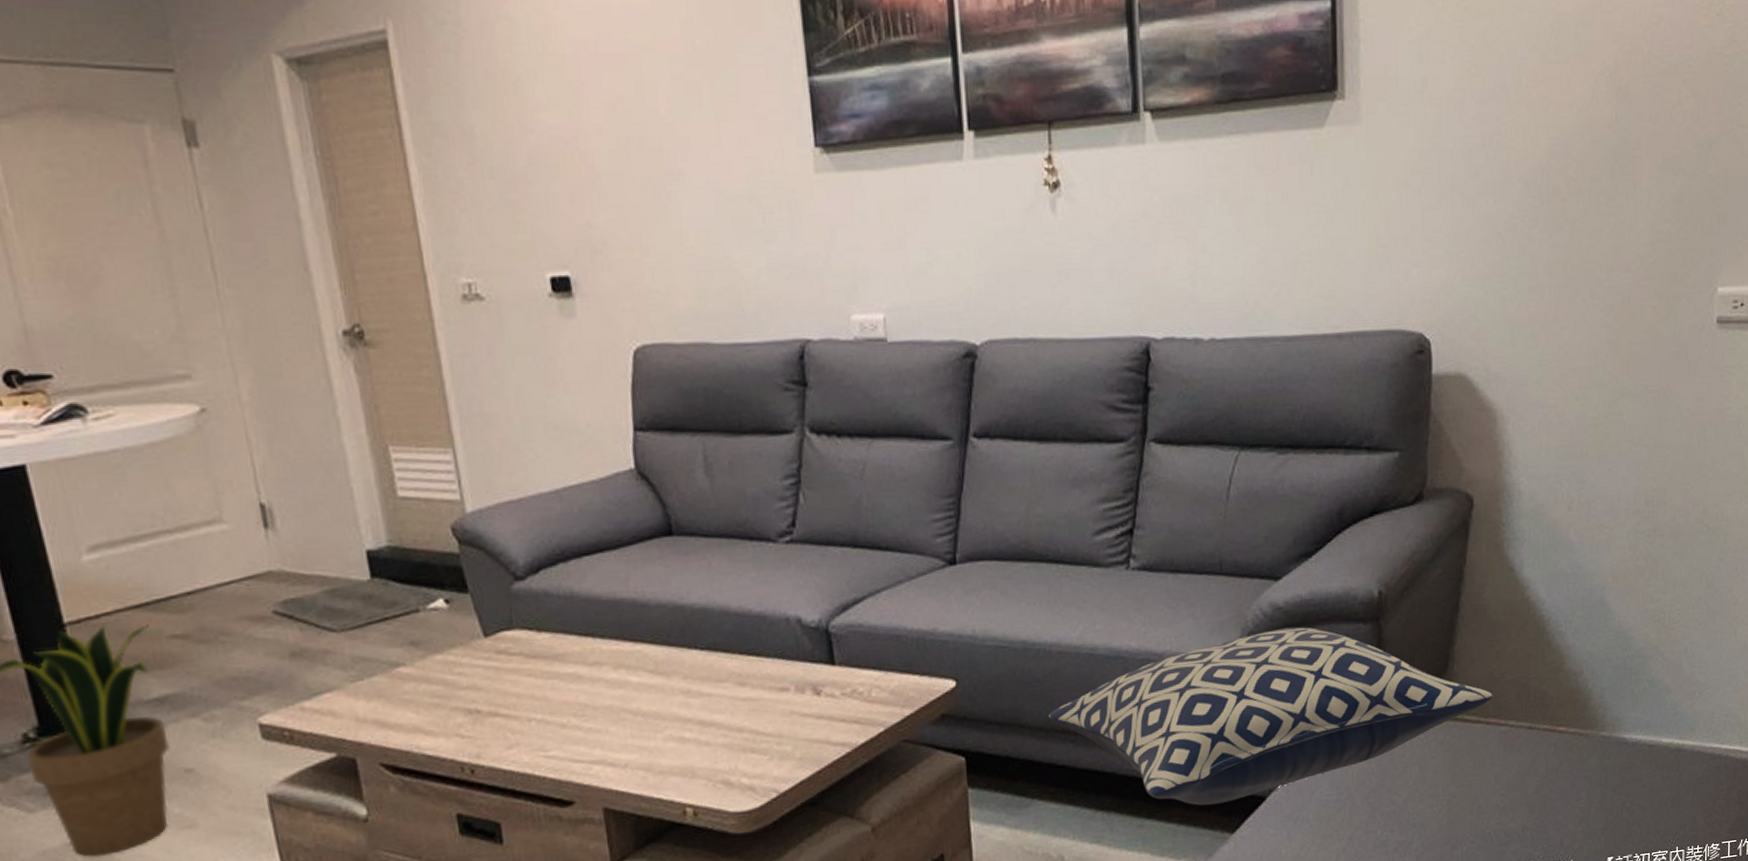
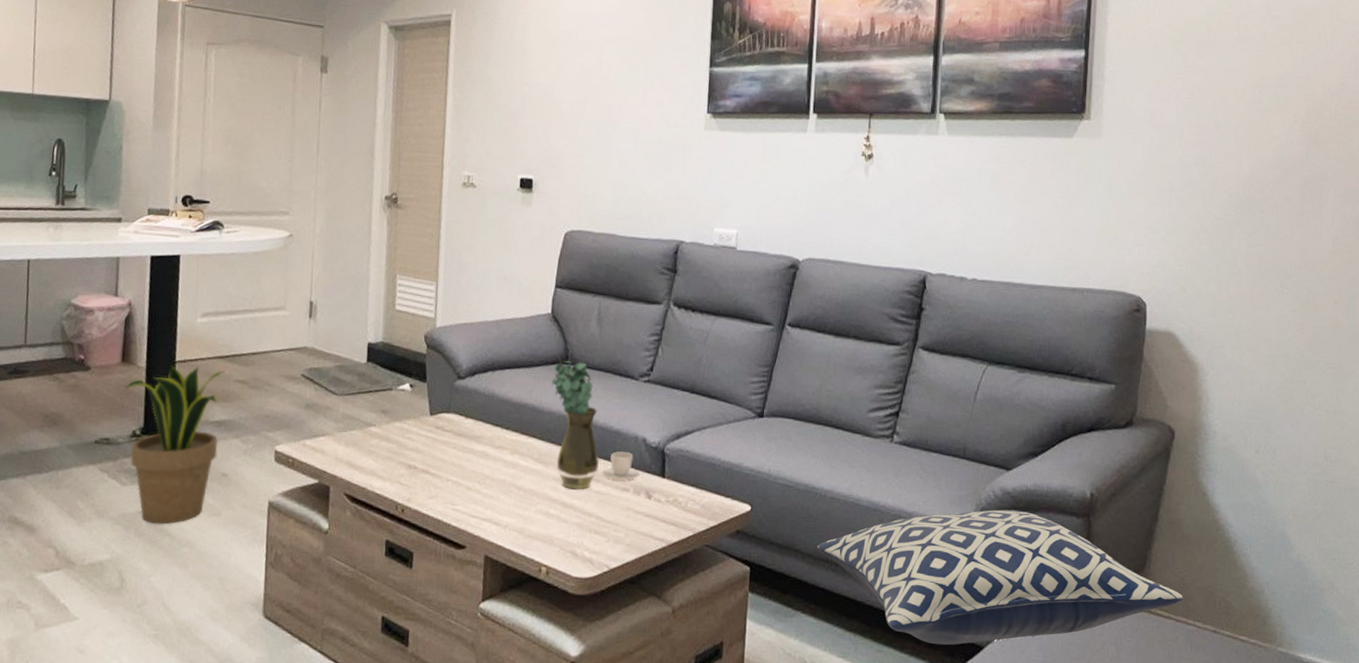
vase: none [653,524,742,703] -> present [551,356,600,490]
teacup: none [748,640,800,679] -> present [602,451,640,480]

